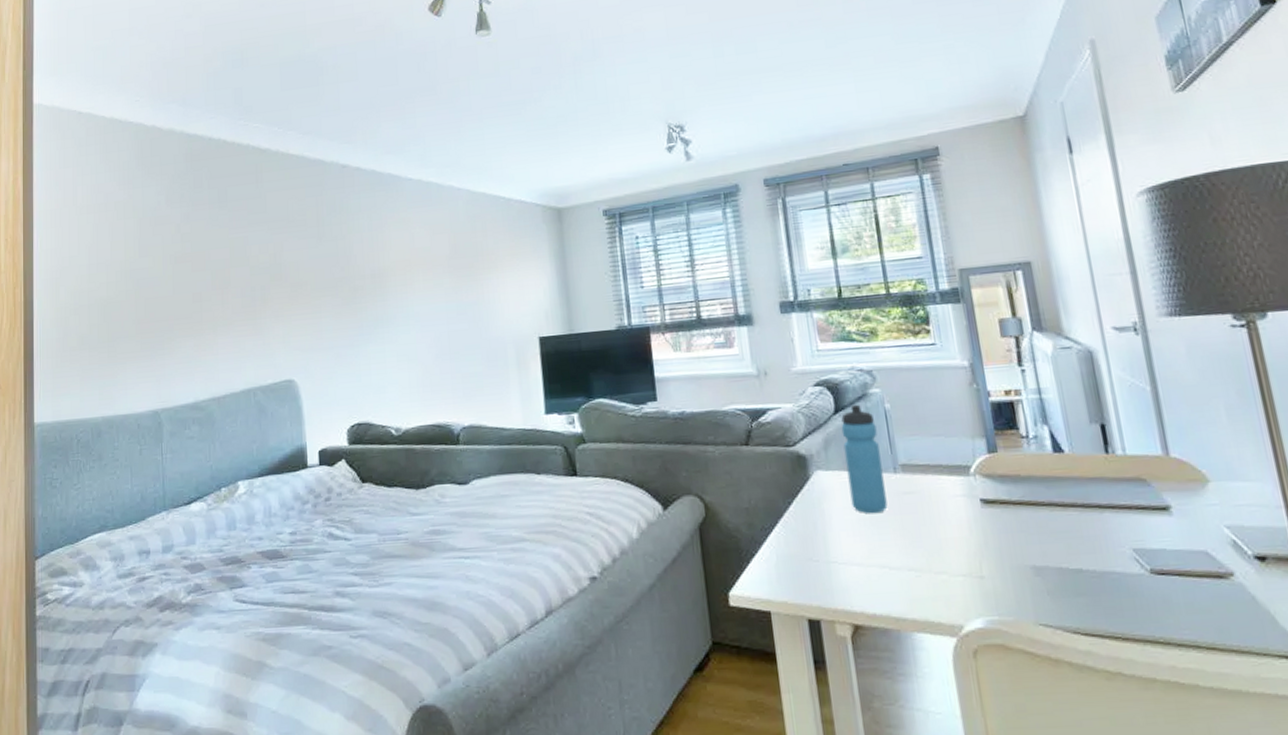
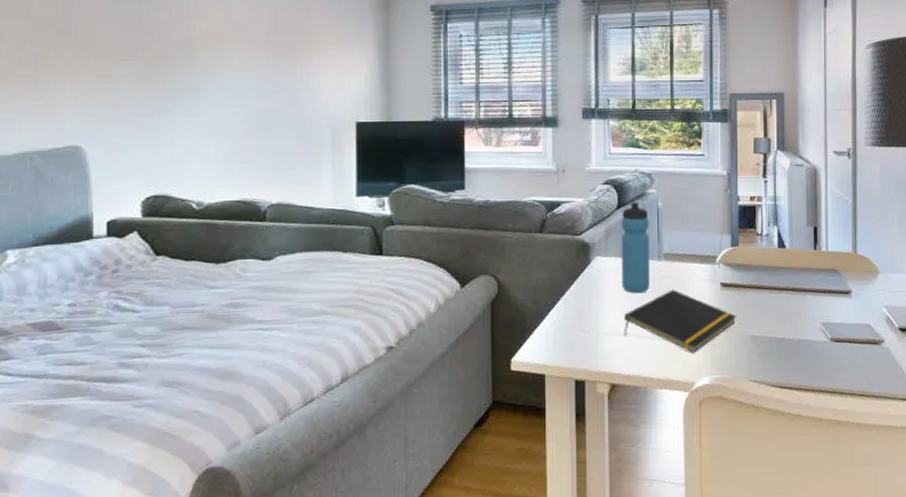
notepad: none [860,508,1009,588] -> present [623,289,737,353]

